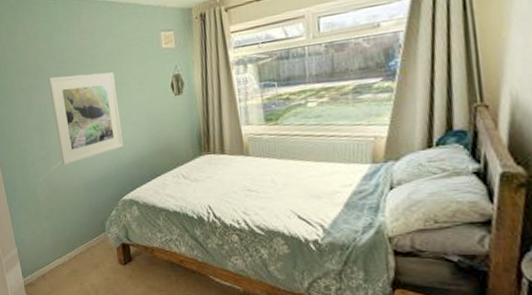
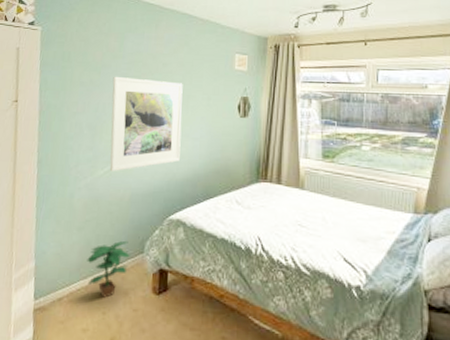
potted plant: none [58,224,94,271] -> present [87,241,130,298]

